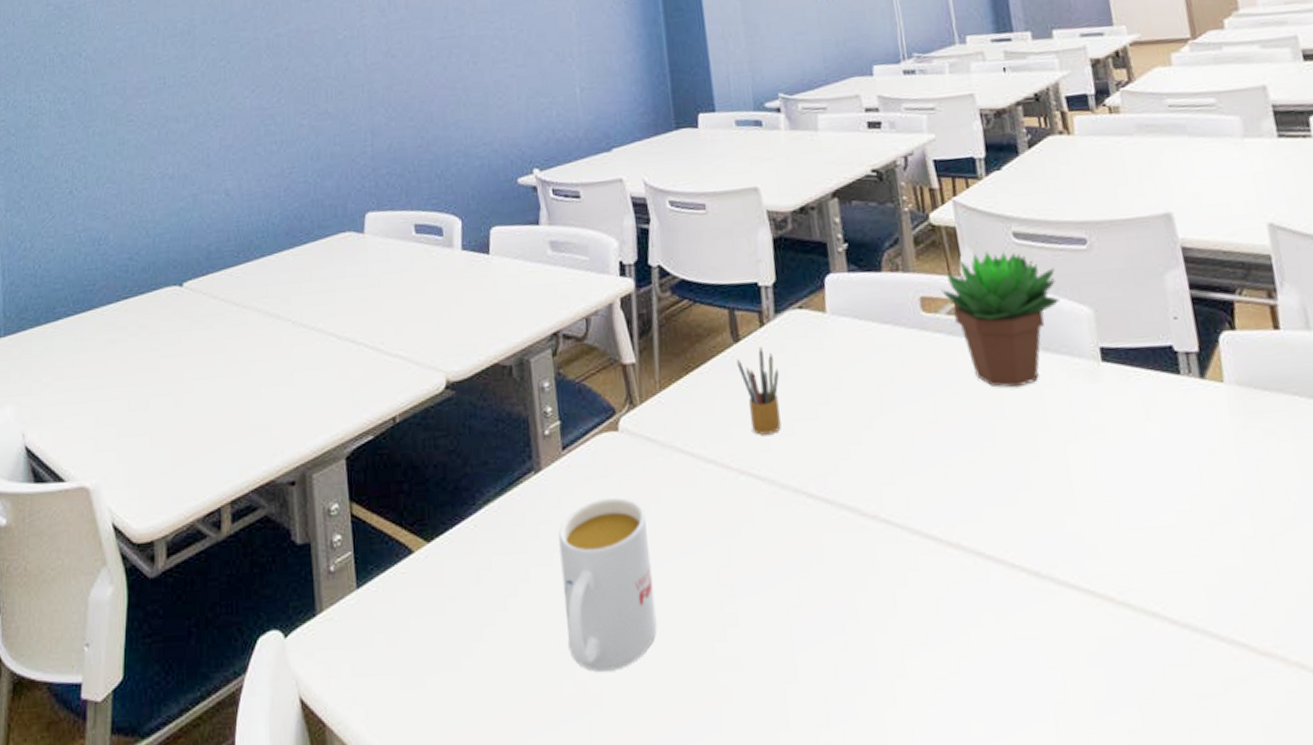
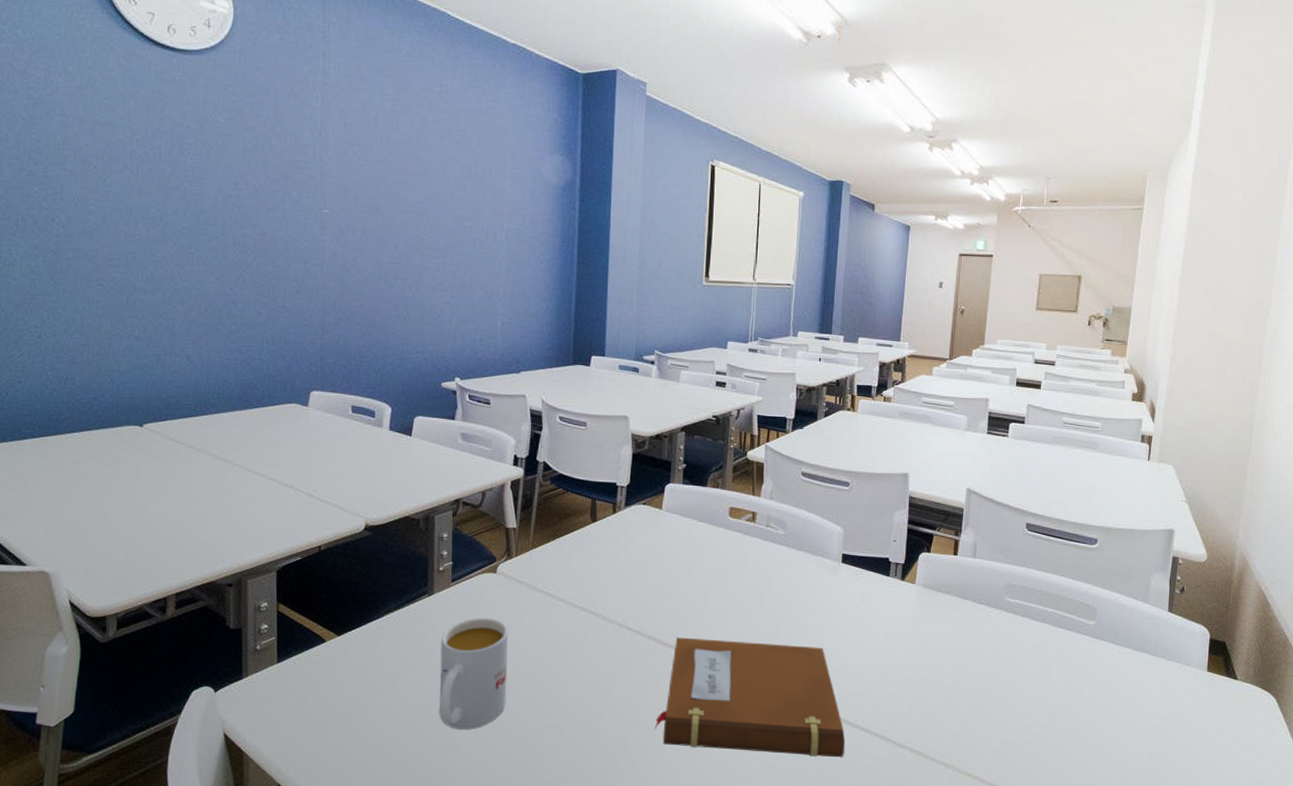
pencil box: present [736,347,781,435] -> none [592,528,621,586]
notebook: none [873,498,1177,682] -> present [655,637,845,758]
succulent plant: present [941,250,1060,388] -> none [745,482,824,574]

